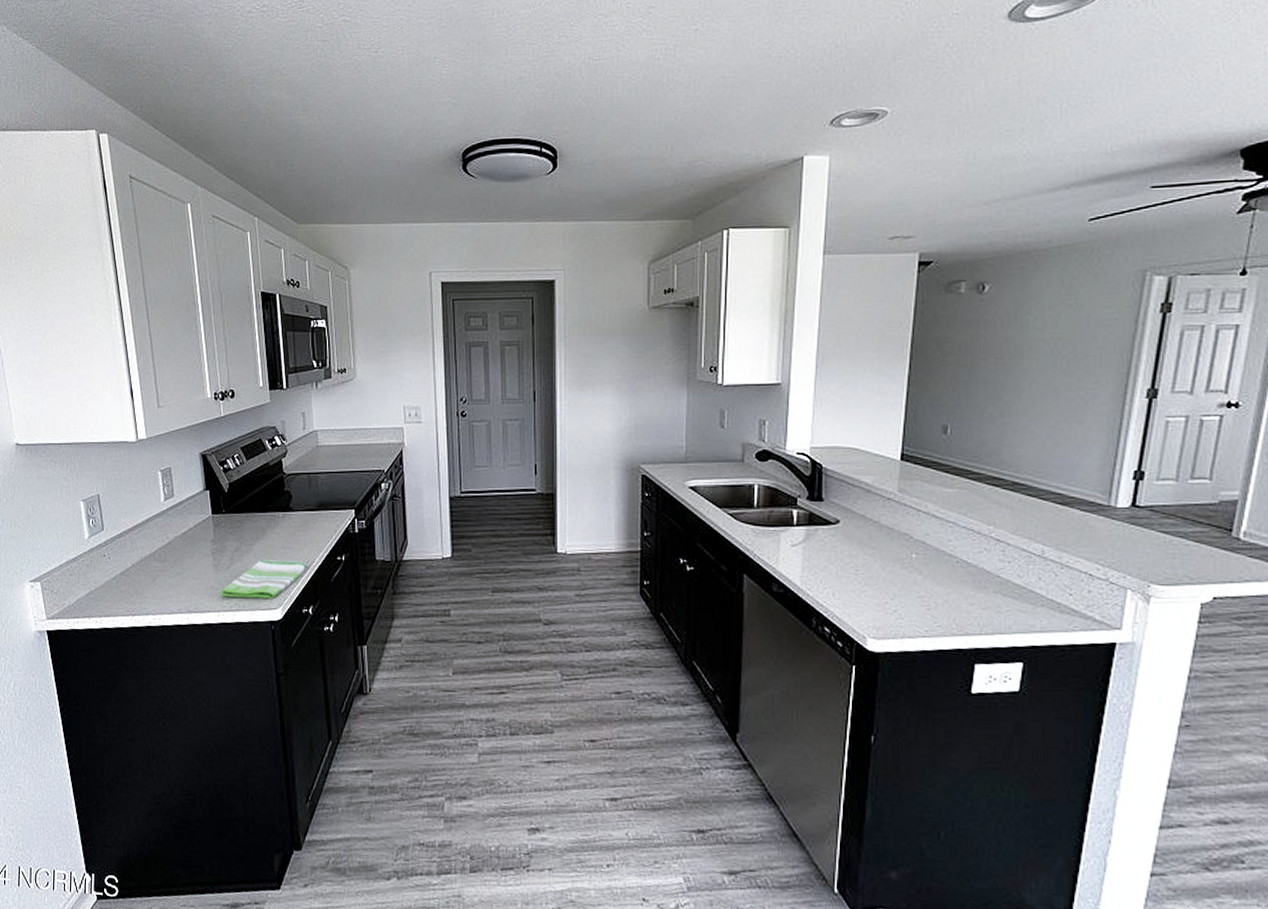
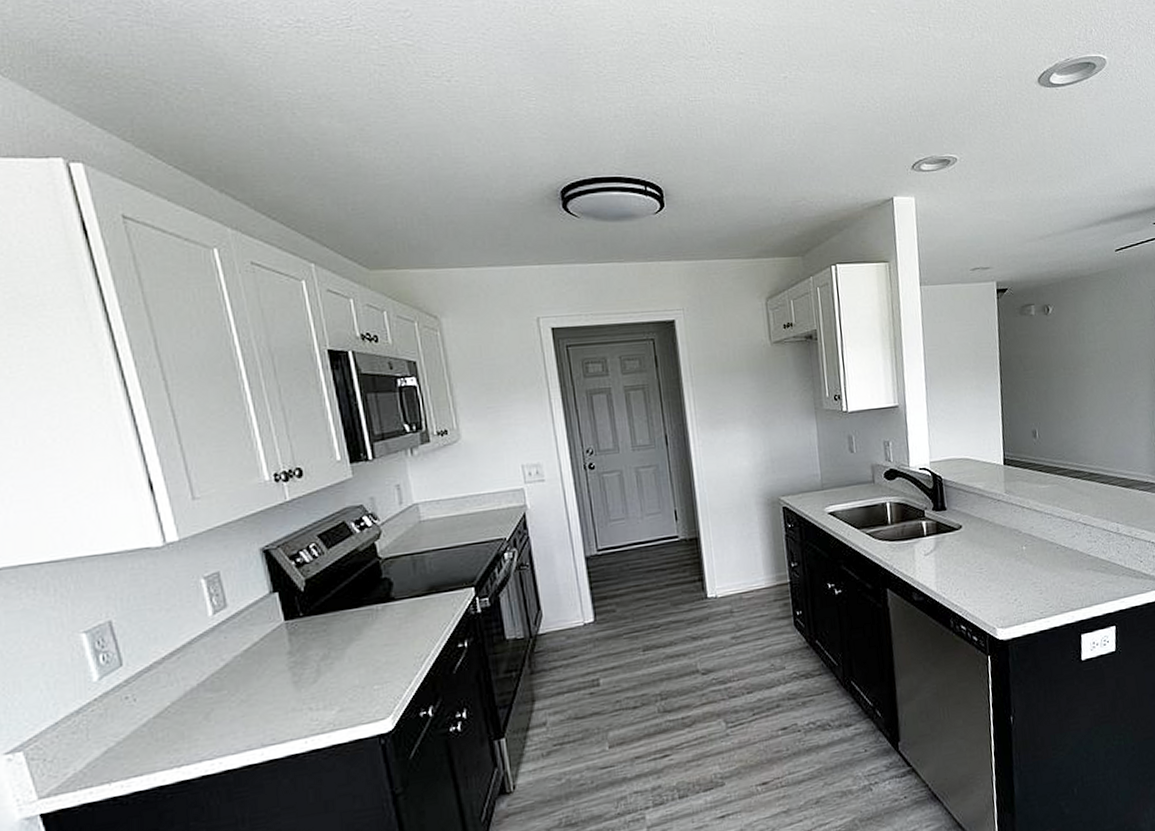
dish towel: present [220,558,307,599] -> none [305,656,421,718]

